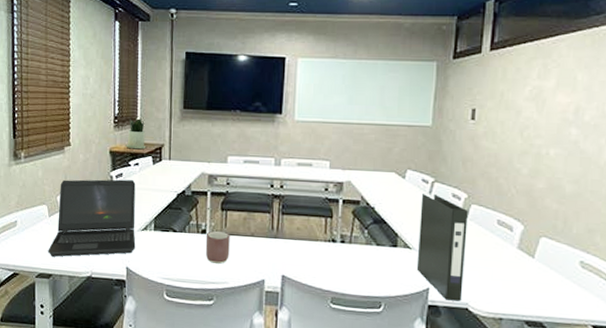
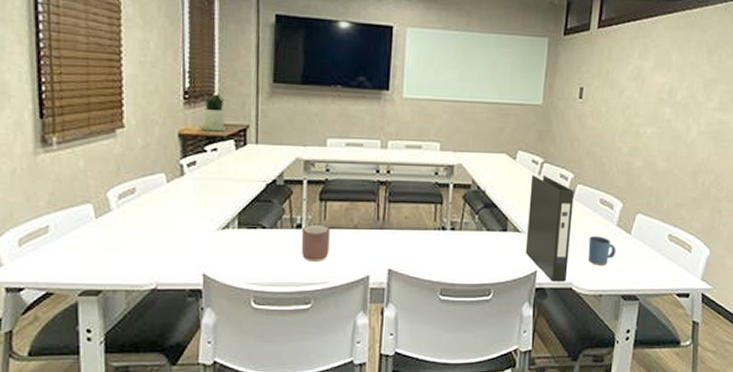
laptop computer: present [48,179,136,257] -> none [95,168,215,268]
mug: none [485,257,517,288] -> present [588,236,616,265]

